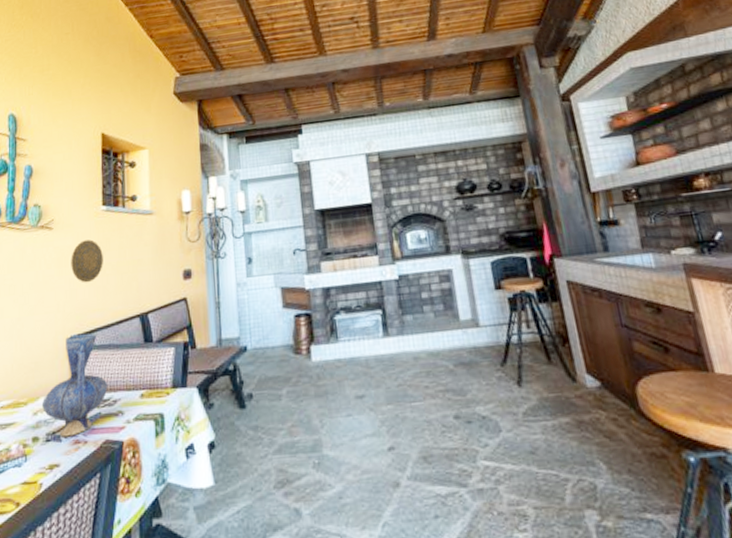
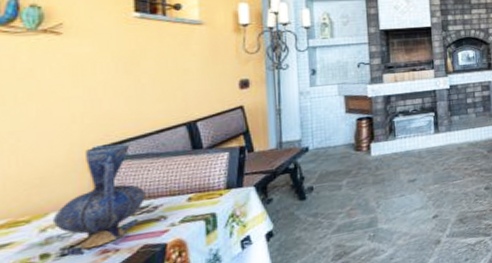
decorative plate: present [71,239,103,283] -> none [90,47,137,93]

